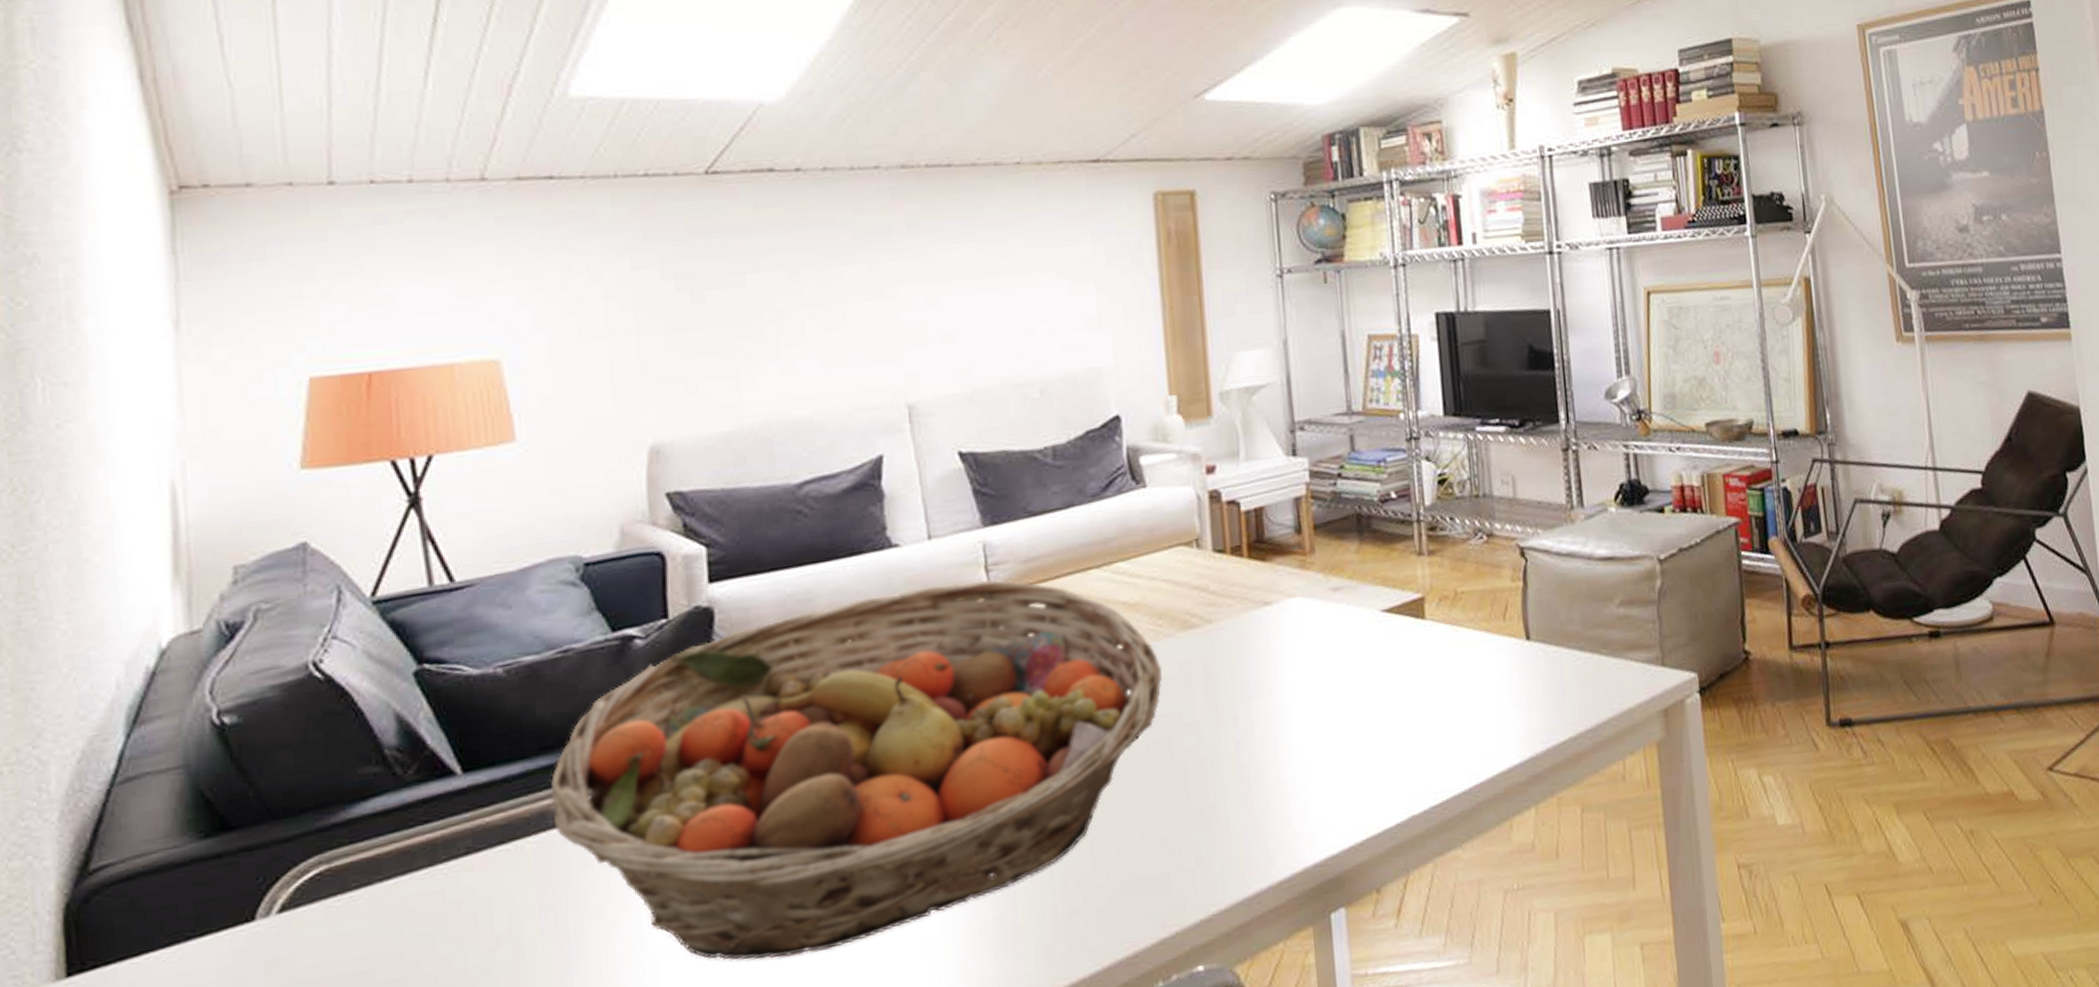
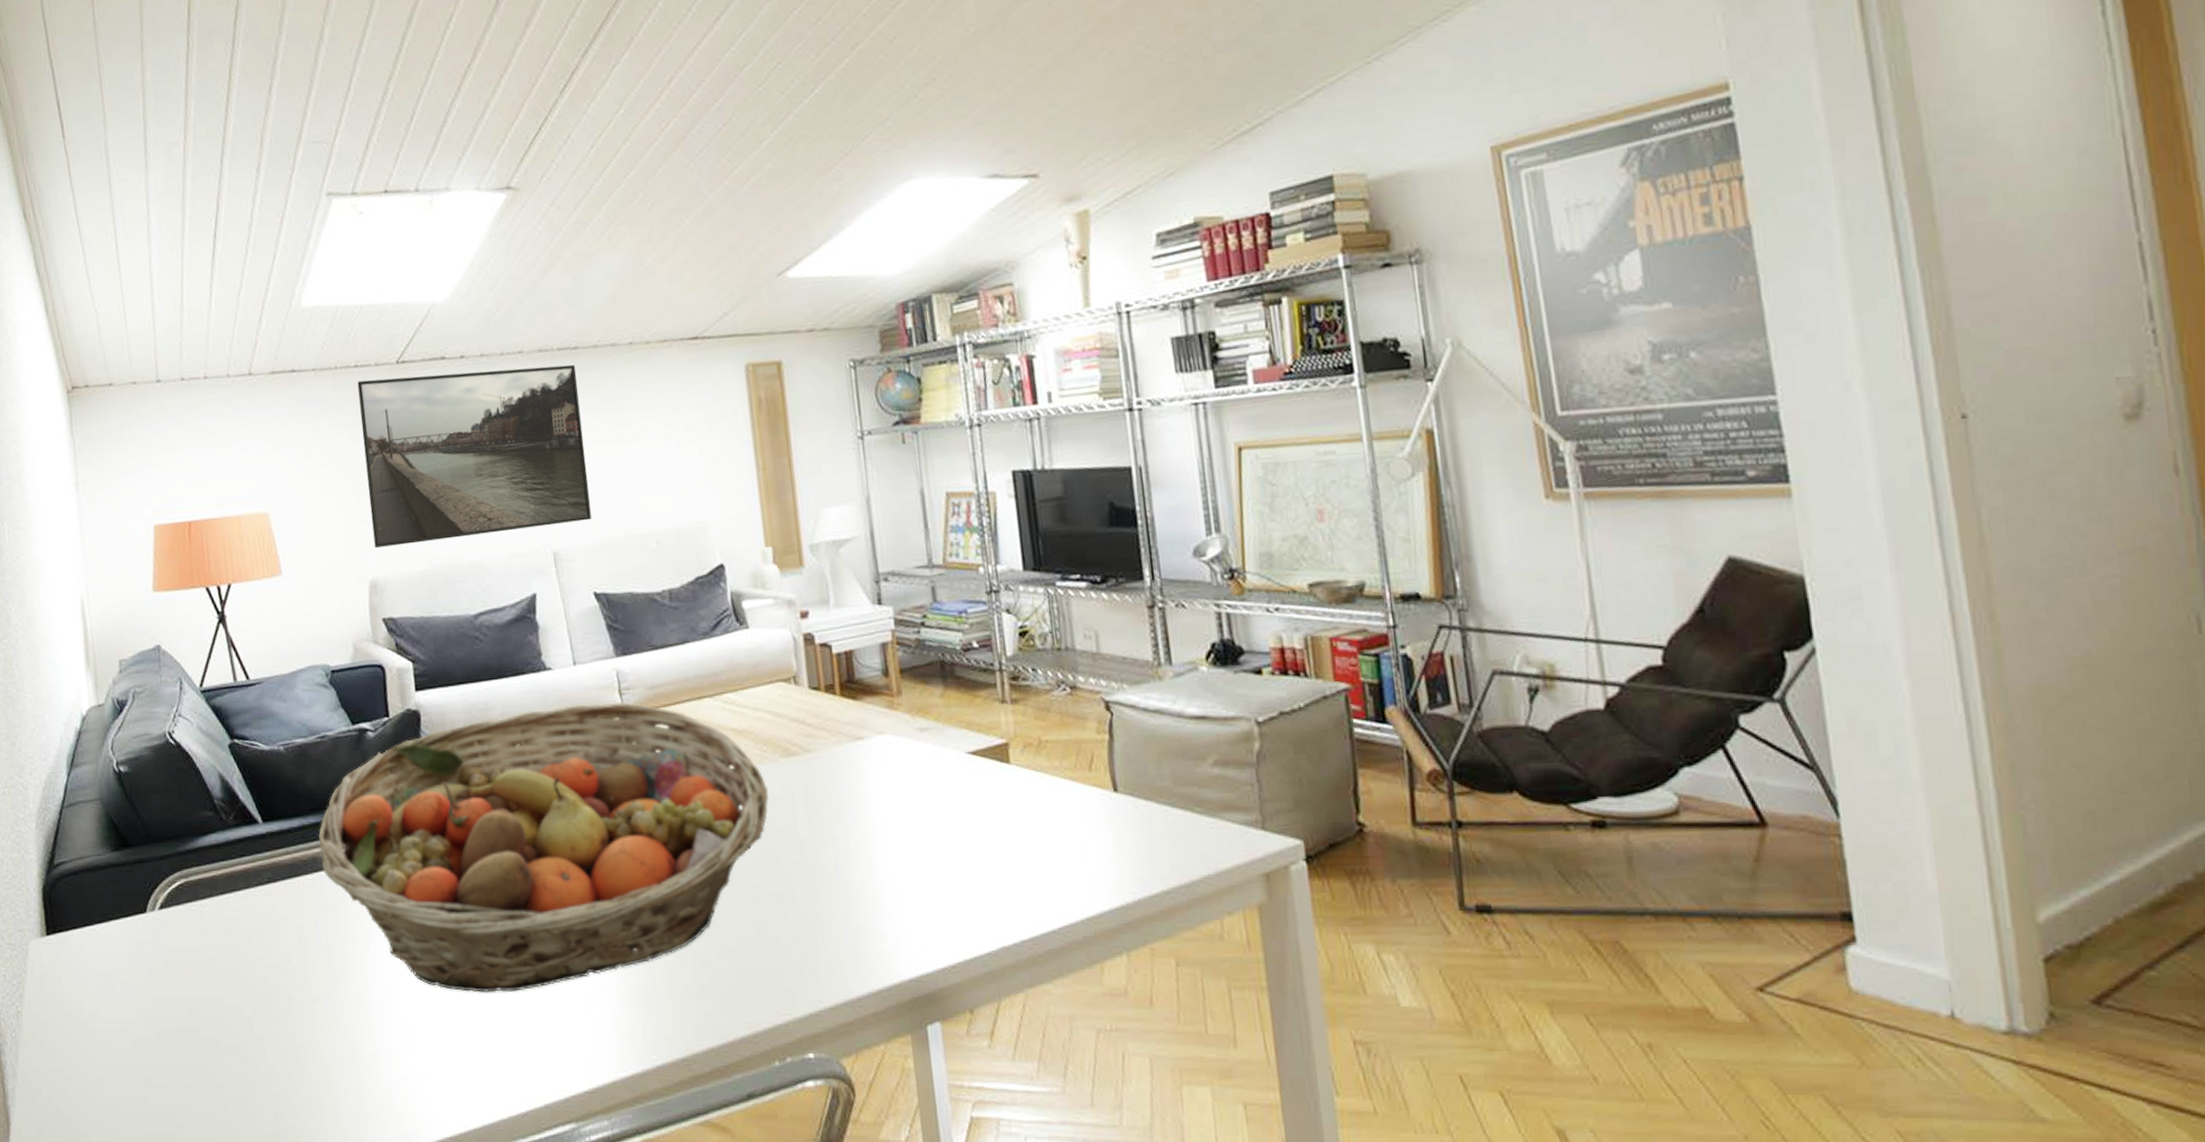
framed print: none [646,184,960,405] -> present [357,364,592,549]

